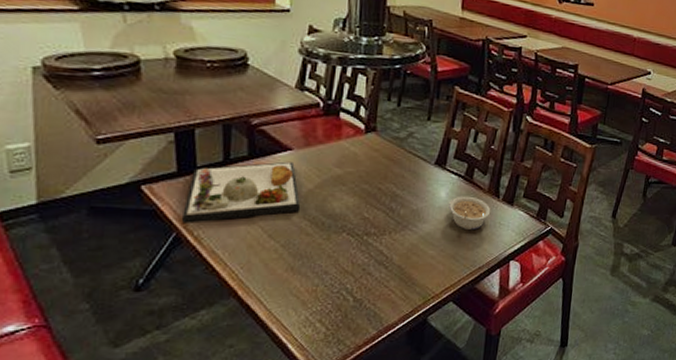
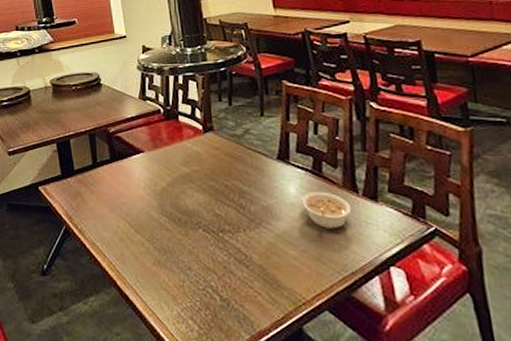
dinner plate: present [181,161,301,224] -> none [68,162,158,218]

